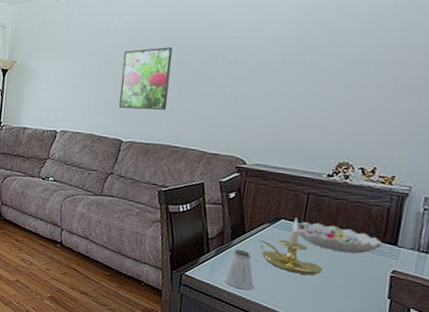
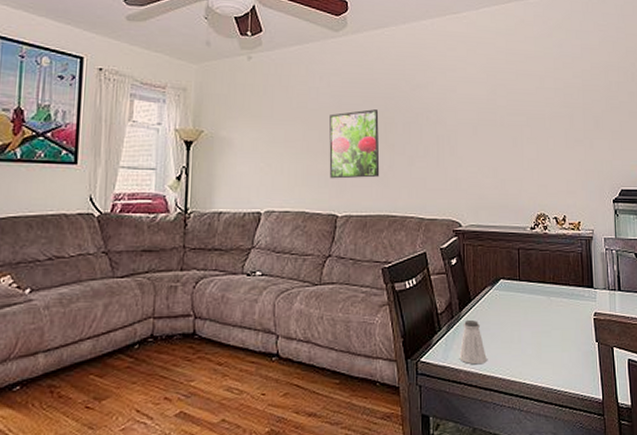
candle holder: present [258,218,323,276] -> none [483,276,542,335]
decorative bowl: present [291,222,383,254] -> none [510,277,583,304]

